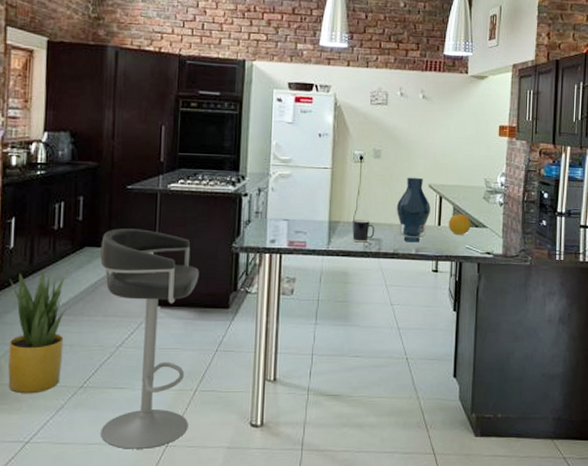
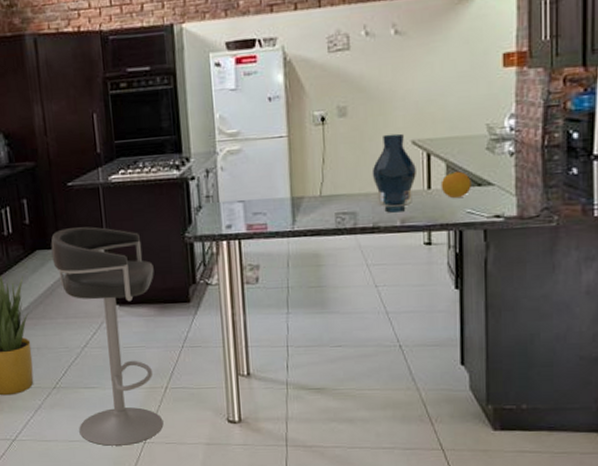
mug: present [352,220,375,243] -> none [318,191,348,219]

